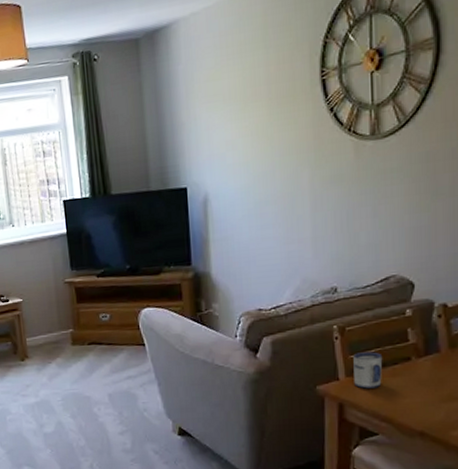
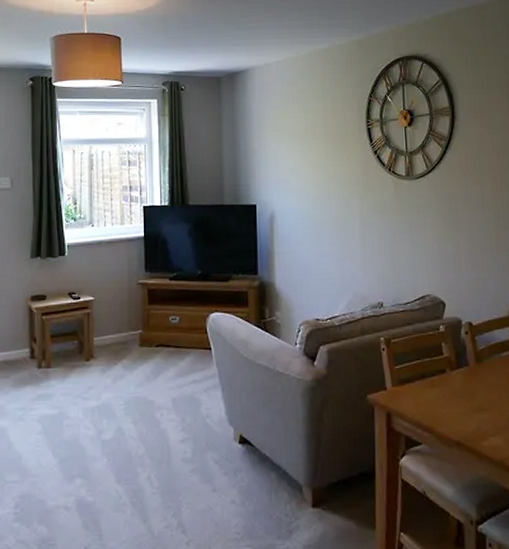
mug: present [353,351,383,389] -> none [398,363,423,399]

